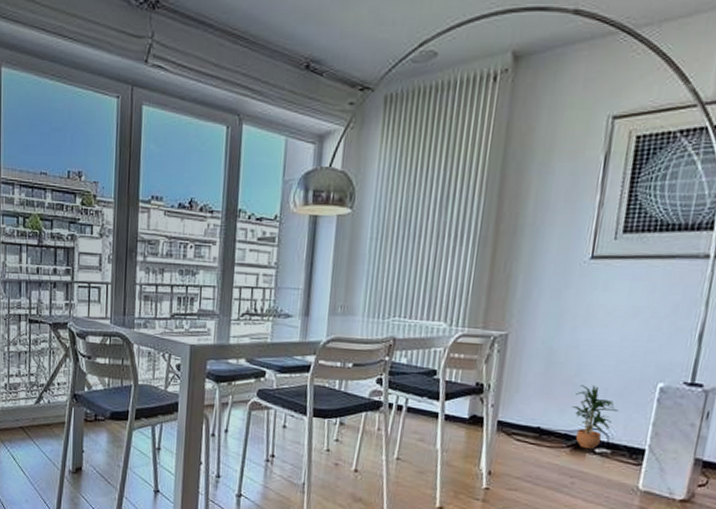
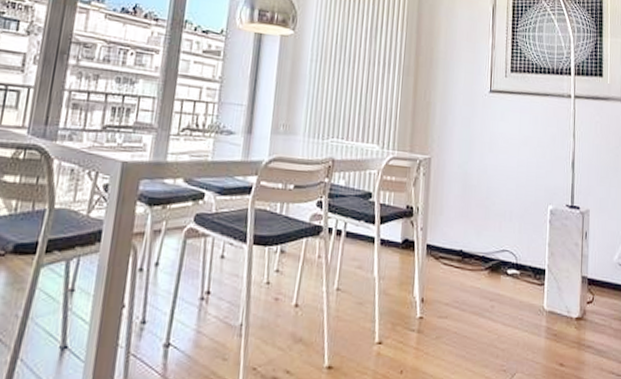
potted plant: present [572,385,618,449] -> none [486,208,522,270]

